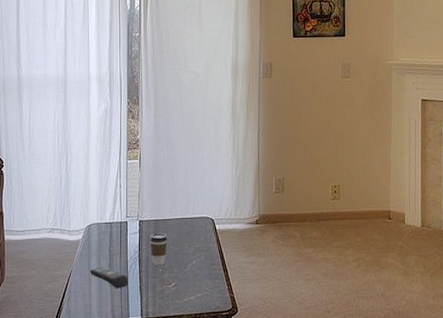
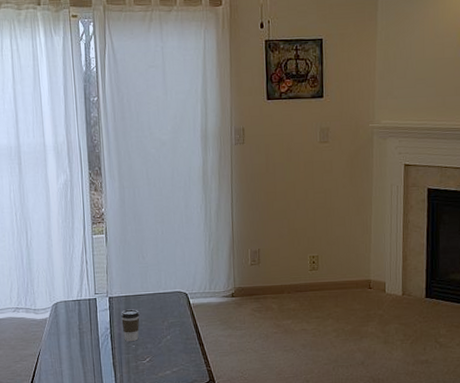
remote control: present [90,267,128,289] -> none [59,345,101,366]

